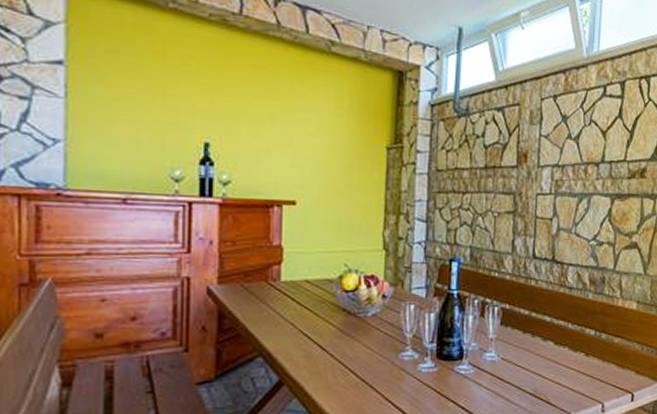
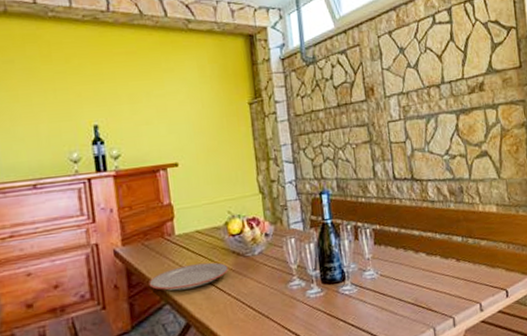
plate: none [243,317,335,343] -> present [149,262,229,291]

